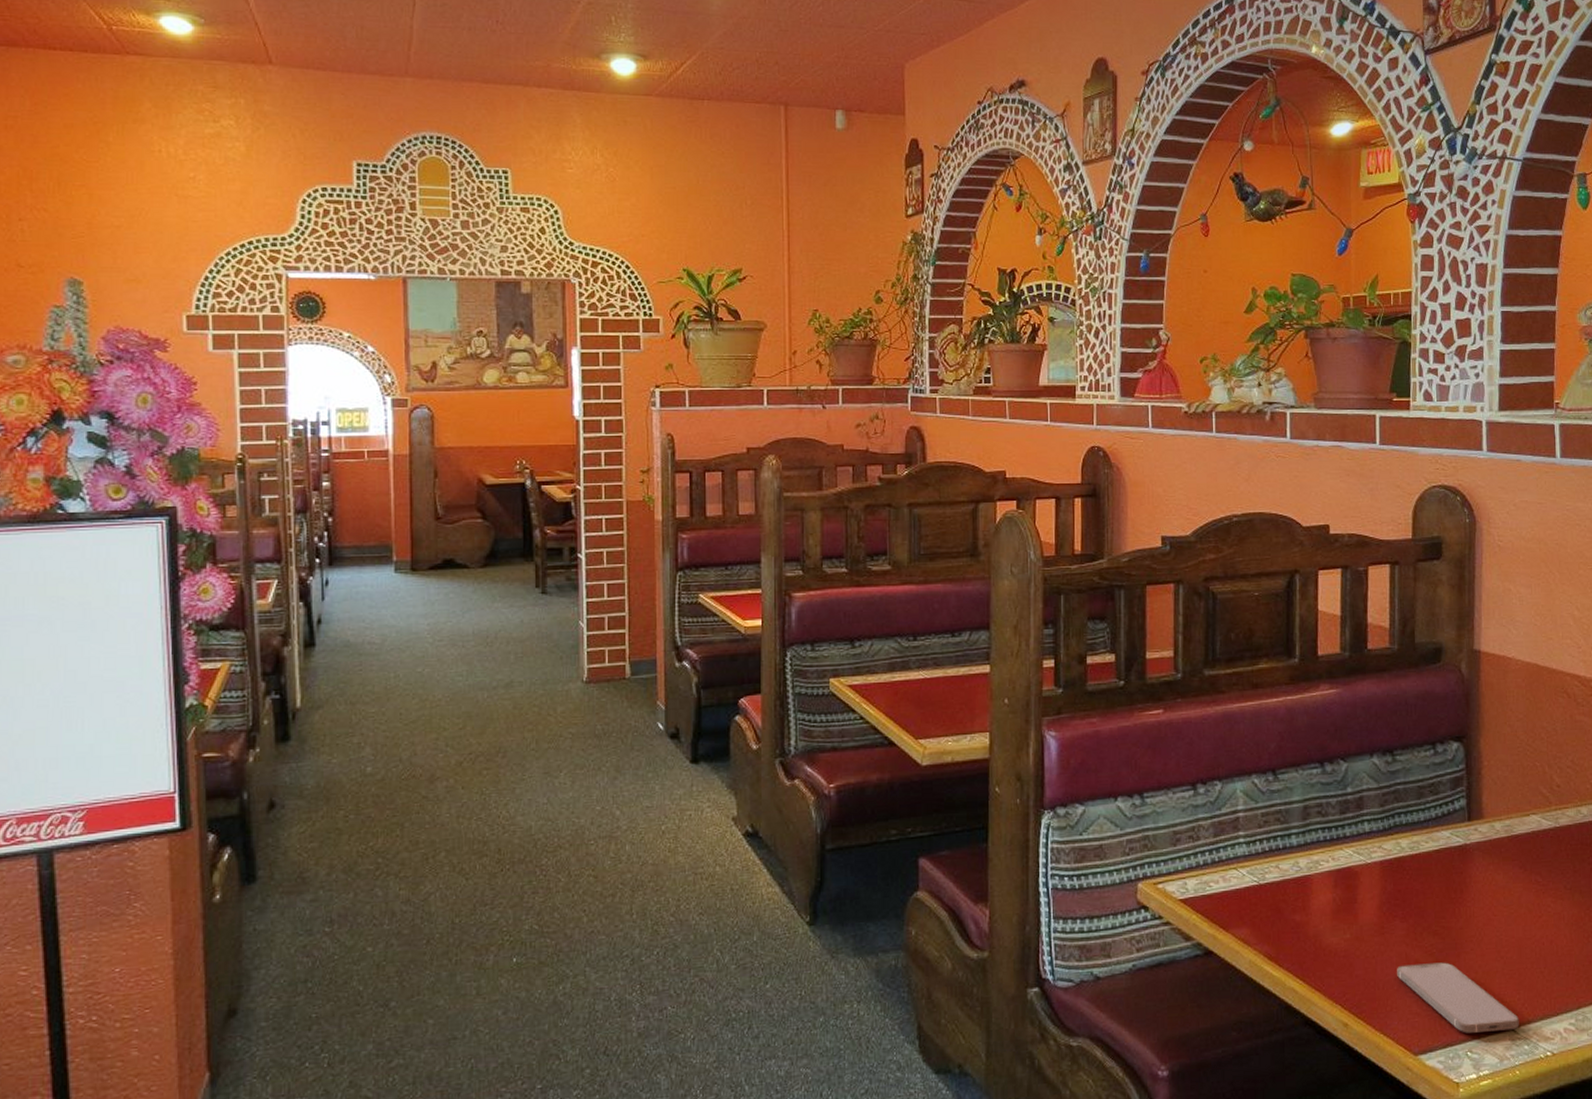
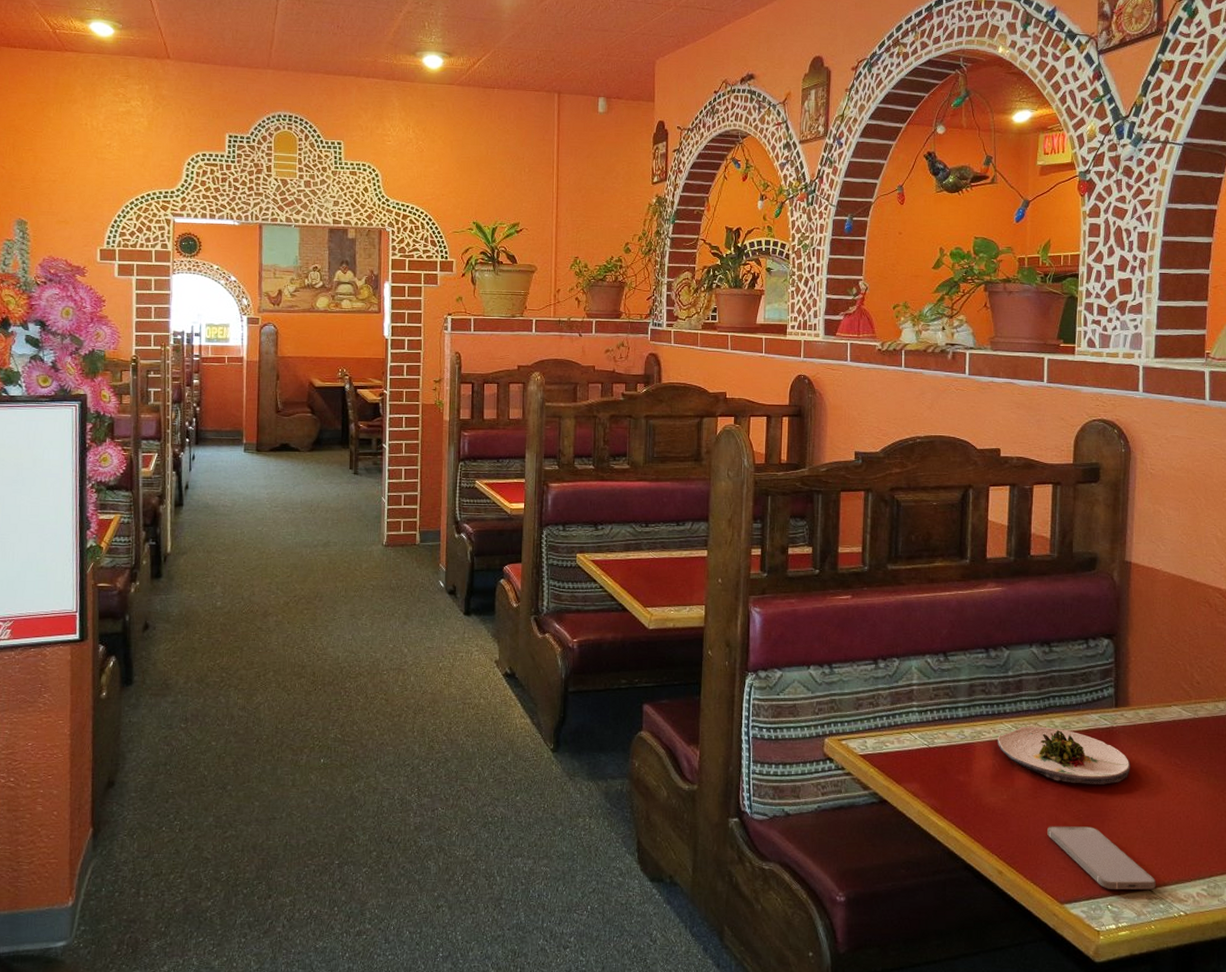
salad plate: none [1336,849,1487,914] -> present [997,726,1130,785]

